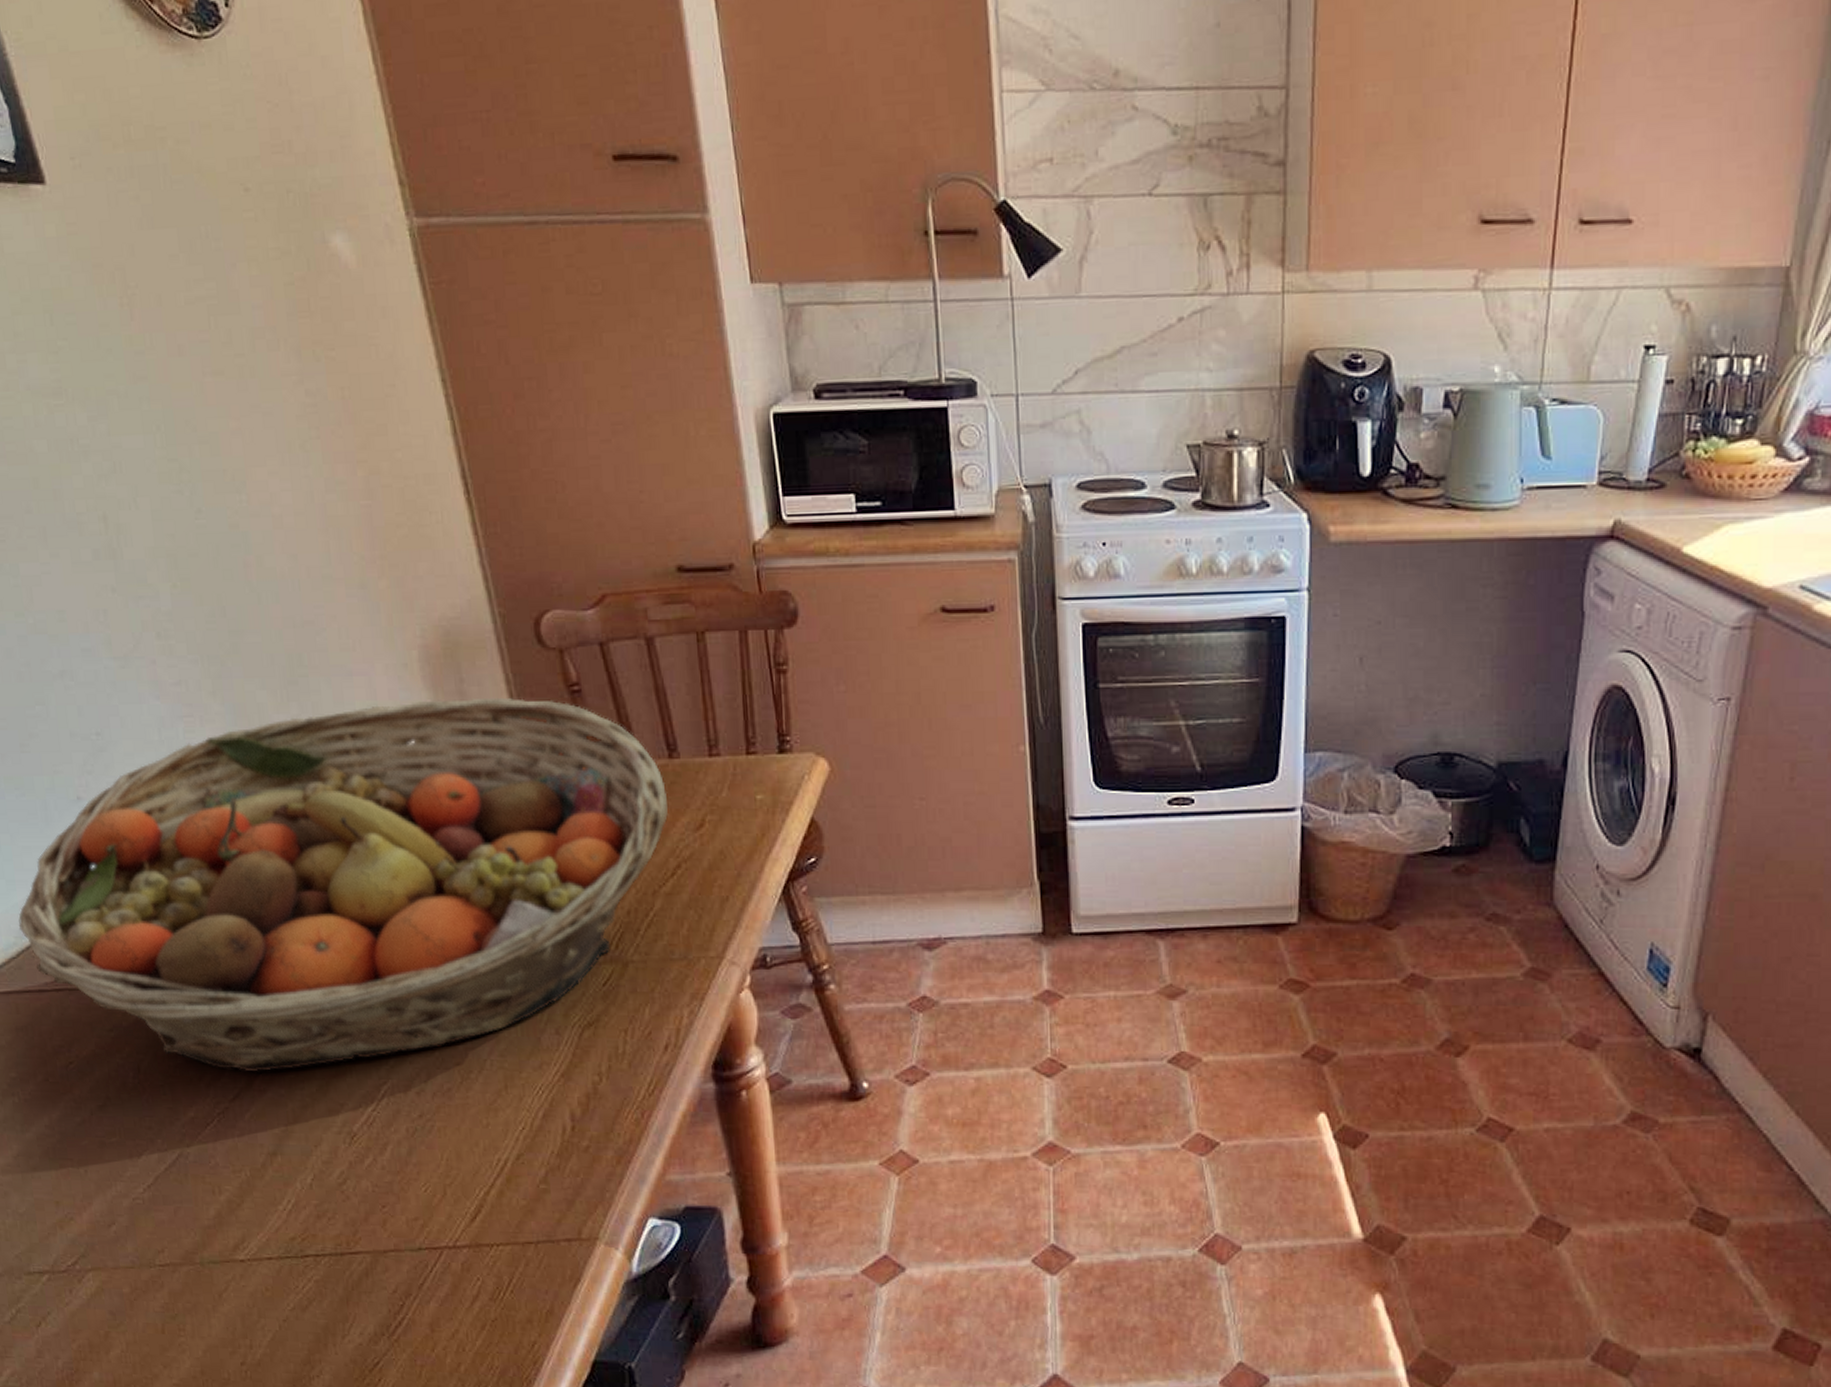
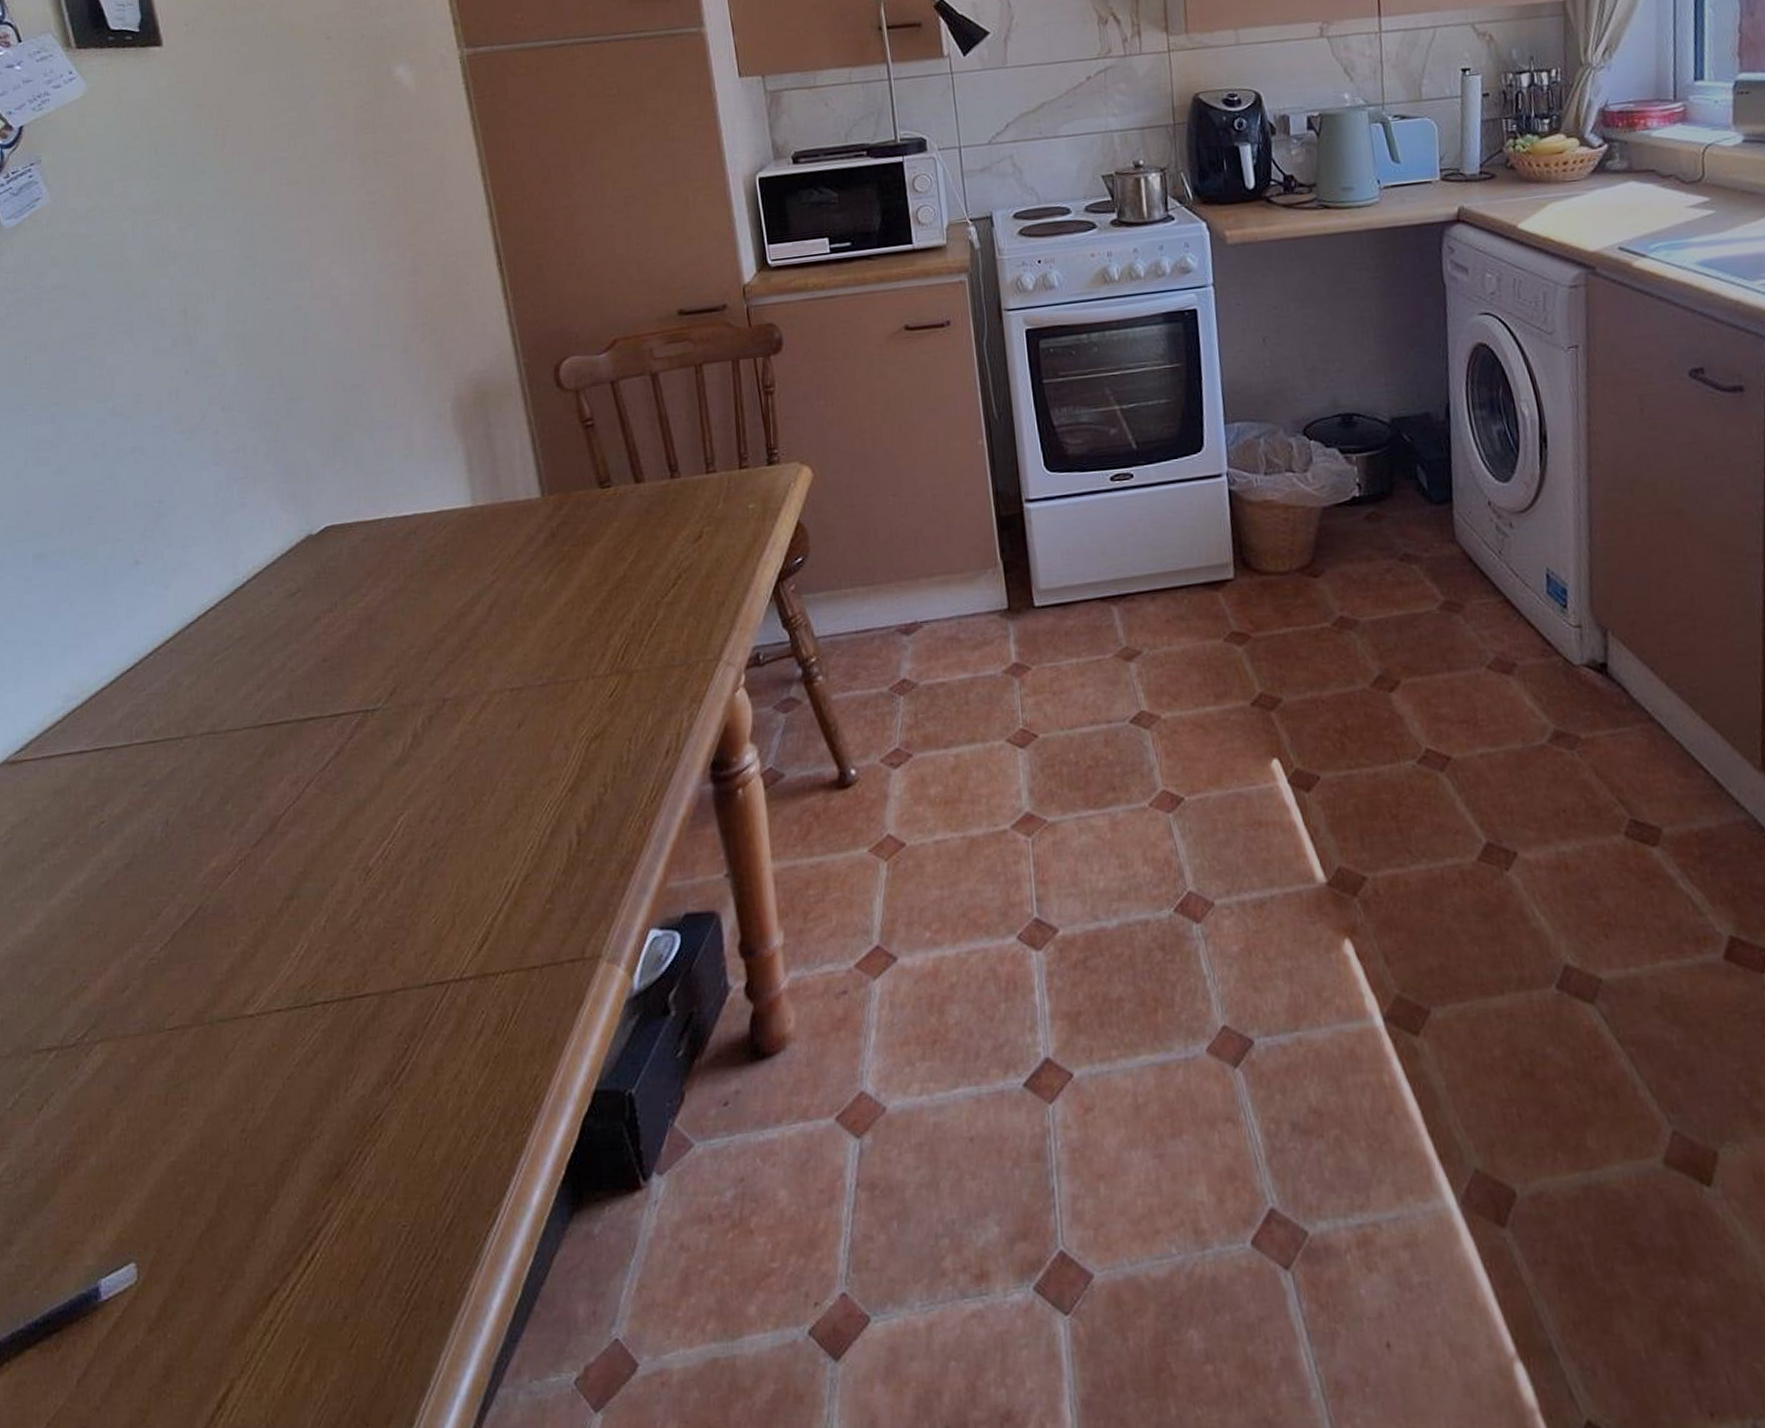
fruit basket: present [18,697,669,1073] -> none [67,436,671,816]

